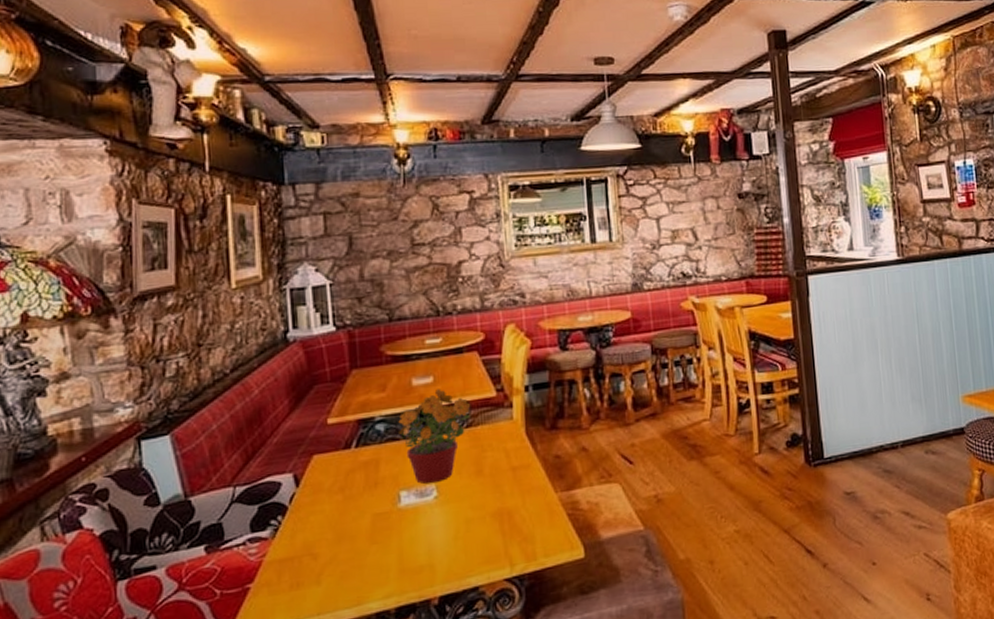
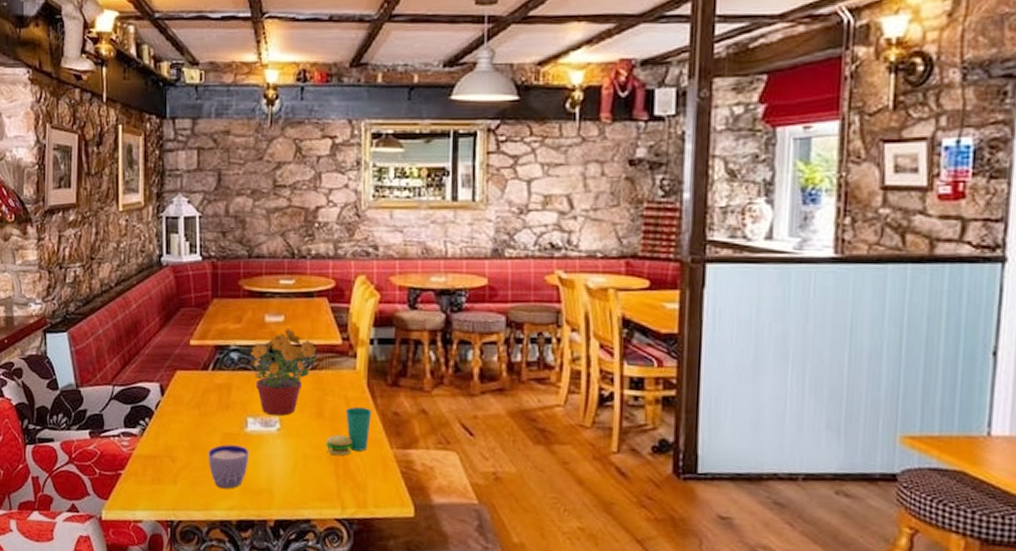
cup: none [356,524,405,576] -> present [208,444,250,489]
cup: none [488,456,534,512] -> present [326,407,373,456]

